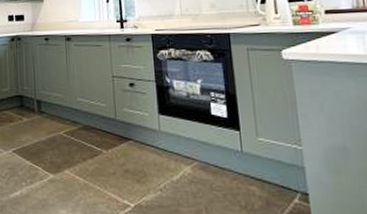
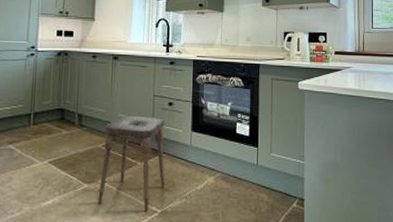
stool: none [65,99,135,206] -> present [98,115,165,212]

